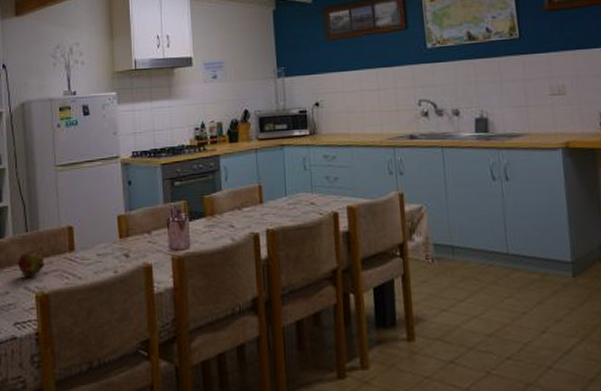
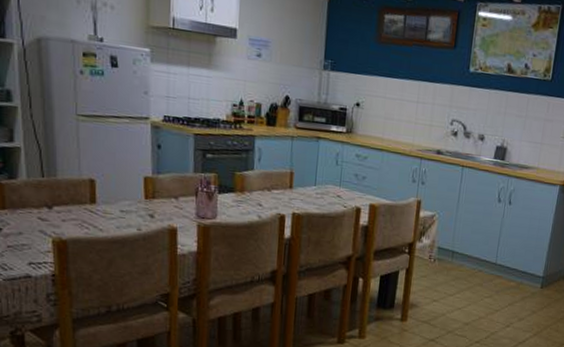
fruit: present [17,250,46,277] -> none [32,196,64,222]

